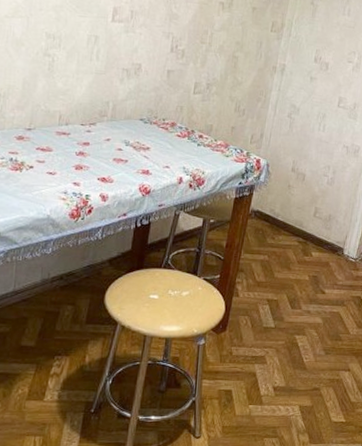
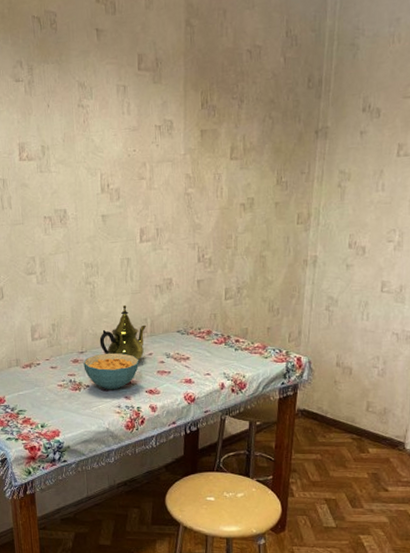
cereal bowl: none [29,133,95,174] -> present [83,352,140,390]
teapot: none [52,84,108,145] -> present [99,305,147,361]

